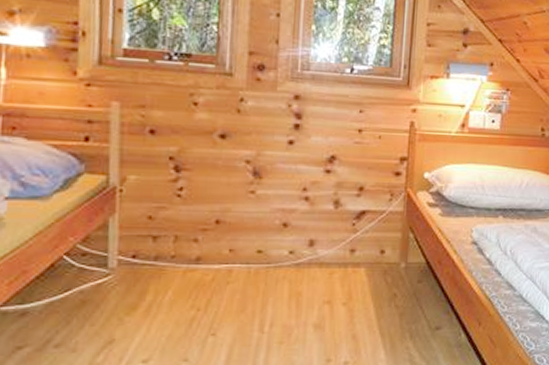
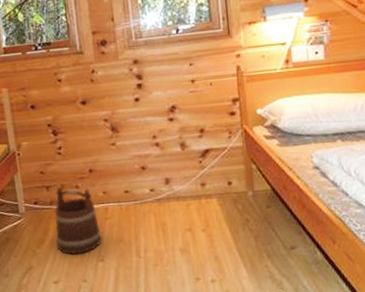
bucket: none [154,237,218,326] -> present [54,186,102,255]

